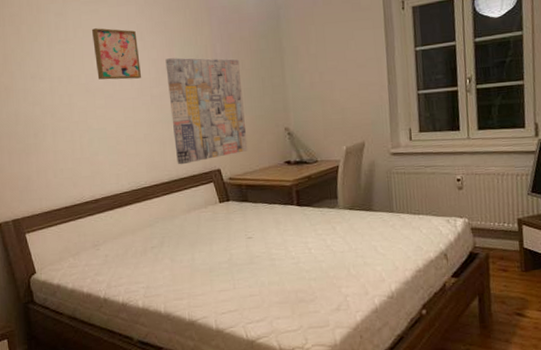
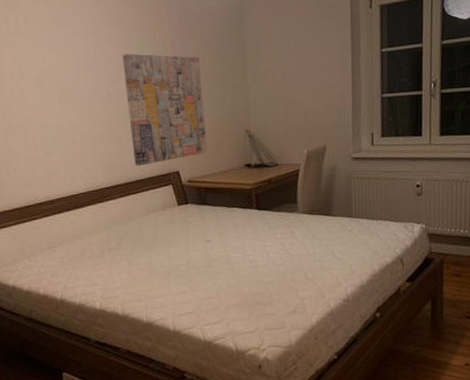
wall art: present [91,28,141,80] -> none [43,19,97,76]

